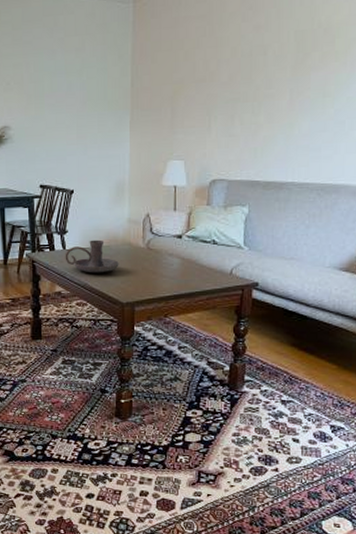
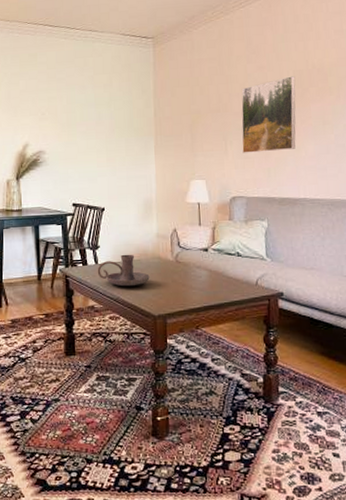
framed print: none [228,37,297,130] -> present [241,76,296,153]

